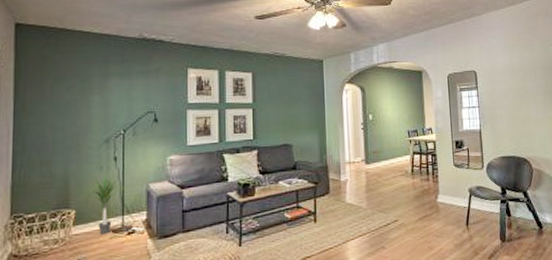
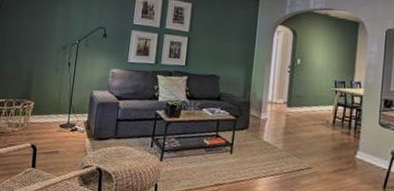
potted plant: present [82,175,126,235] -> none [41,77,74,127]

